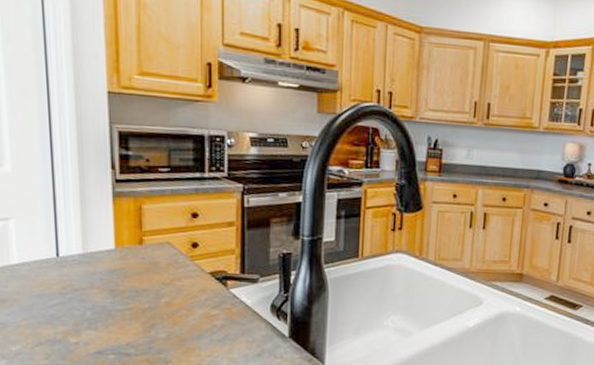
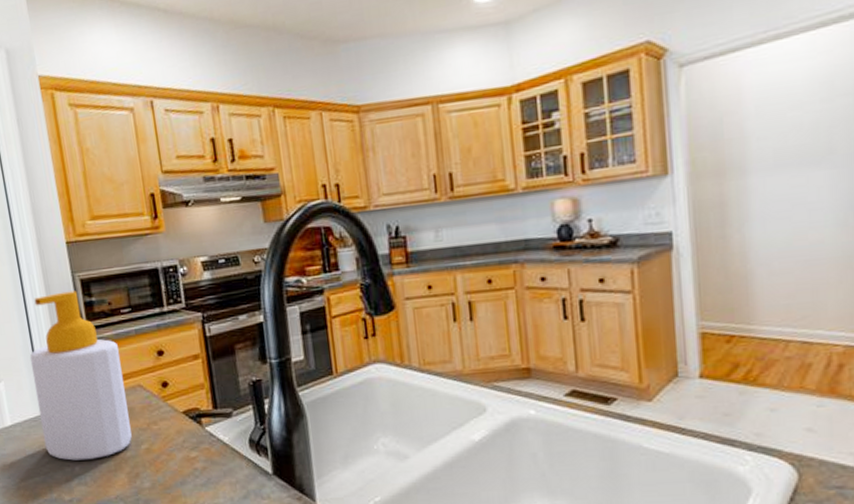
soap bottle: none [49,140,153,307] -> present [29,290,132,461]

